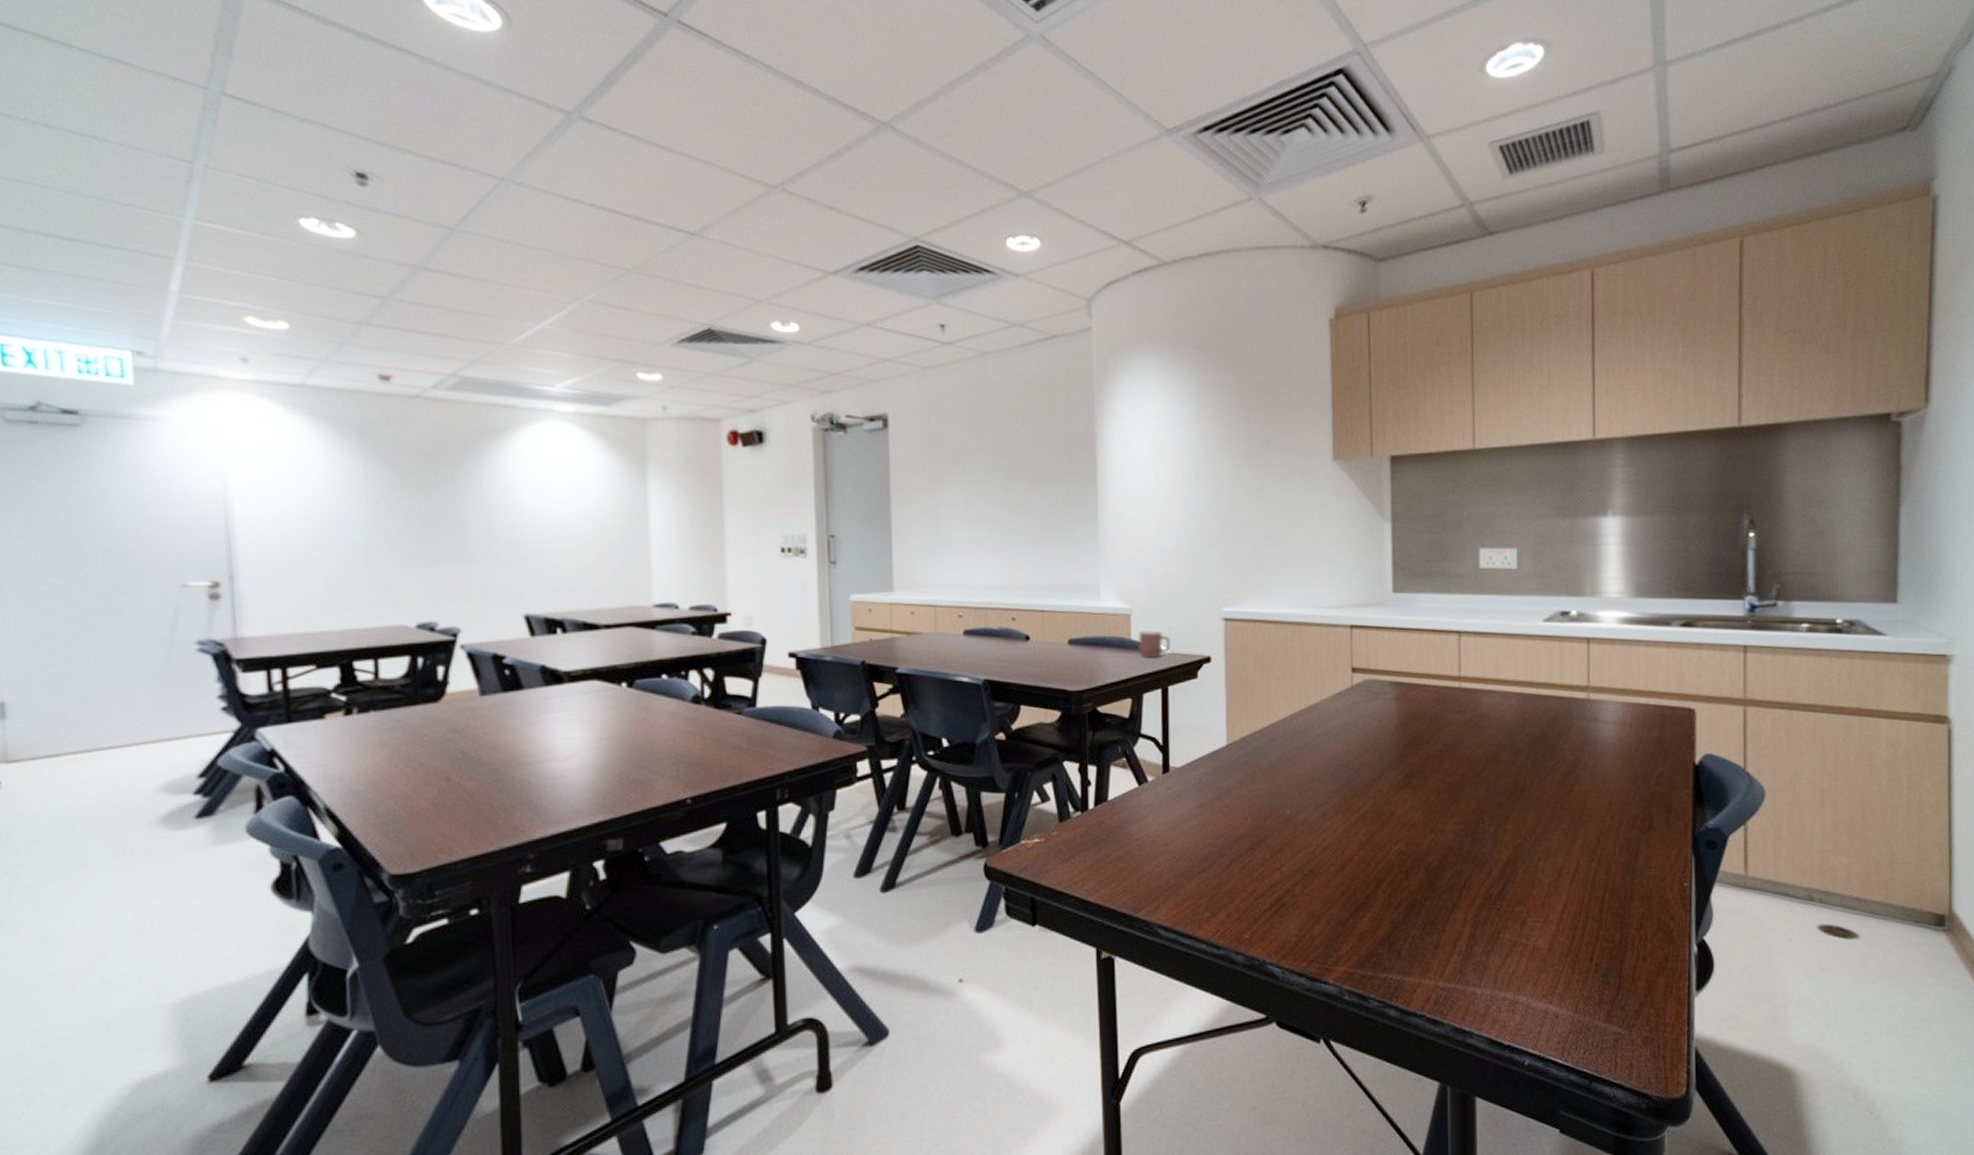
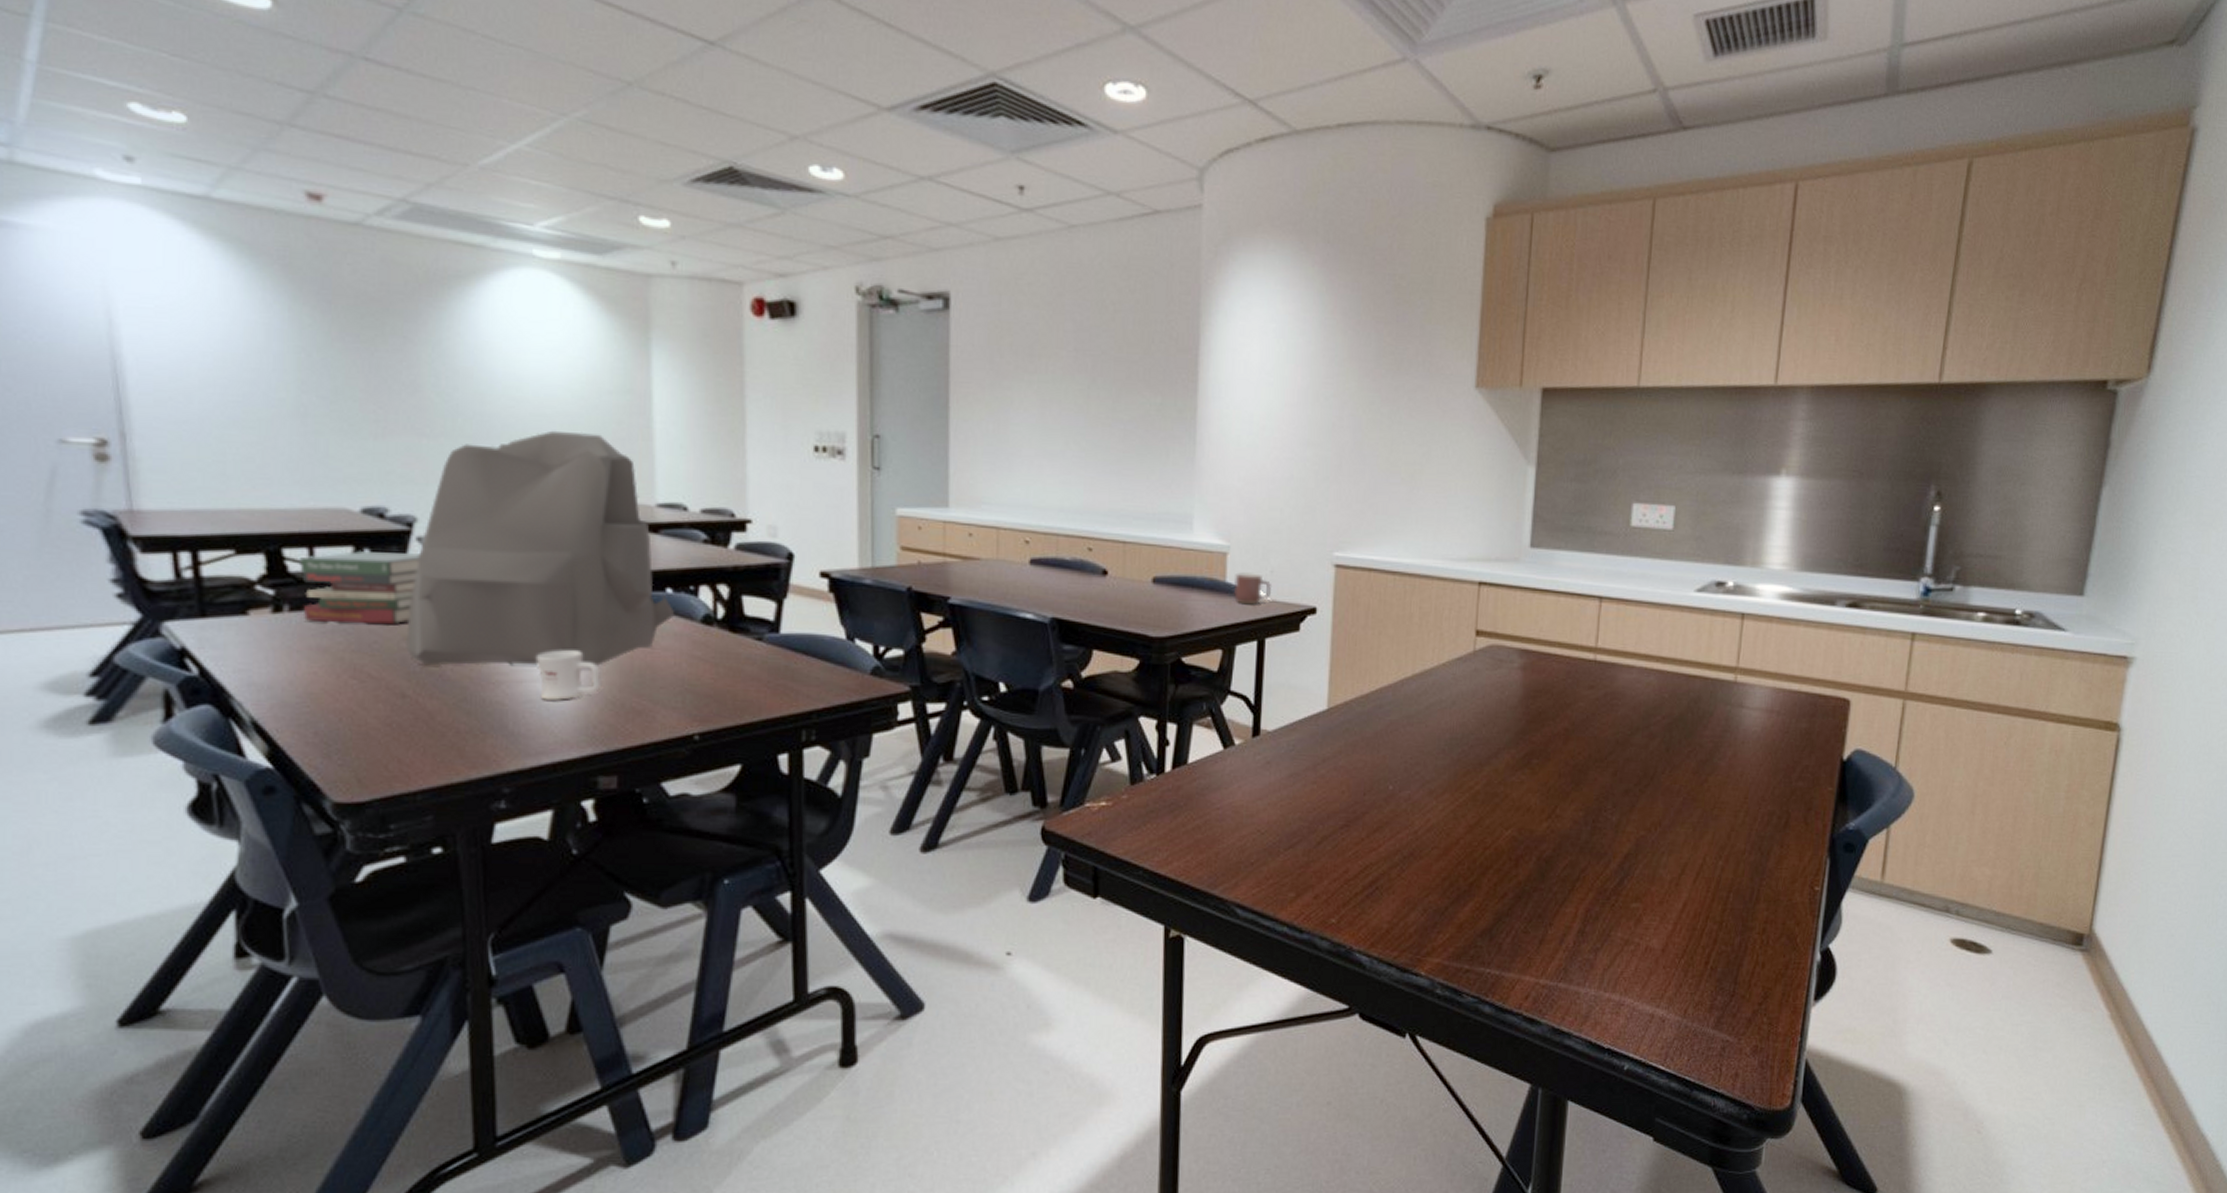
books: none [367,658,463,721] -> present [300,550,420,625]
backpack: none [450,549,668,751] -> present [406,430,674,666]
mug: none [555,732,610,776] -> present [535,650,602,700]

